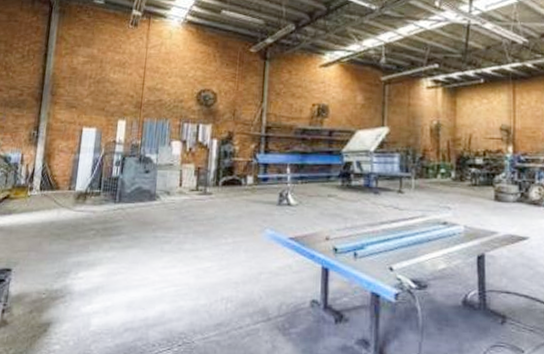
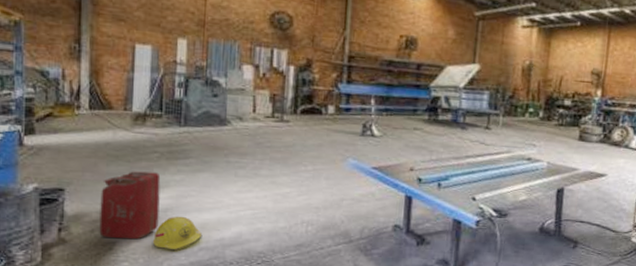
jerry can: none [37,249,95,321] -> present [99,171,161,240]
hard hat: none [83,294,129,333] -> present [153,216,203,252]

